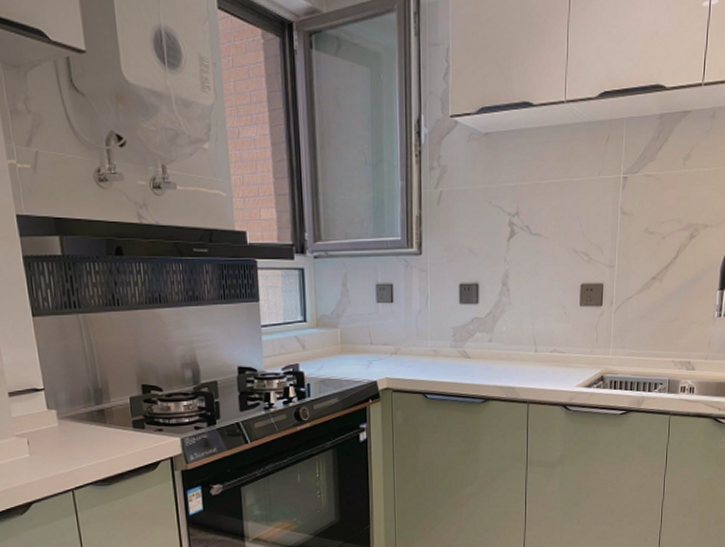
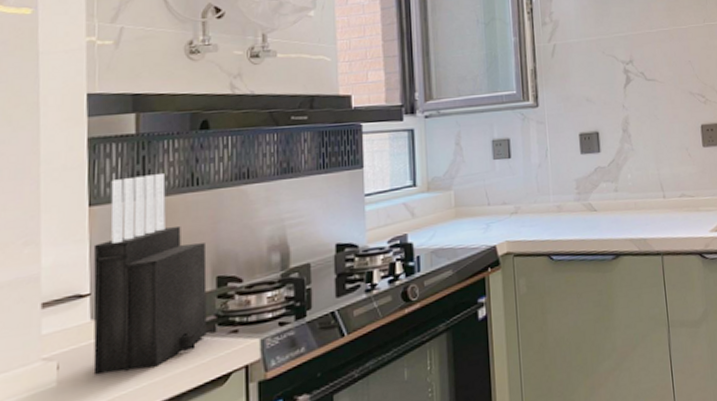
knife block: none [42,293,138,452] -> present [93,174,207,376]

